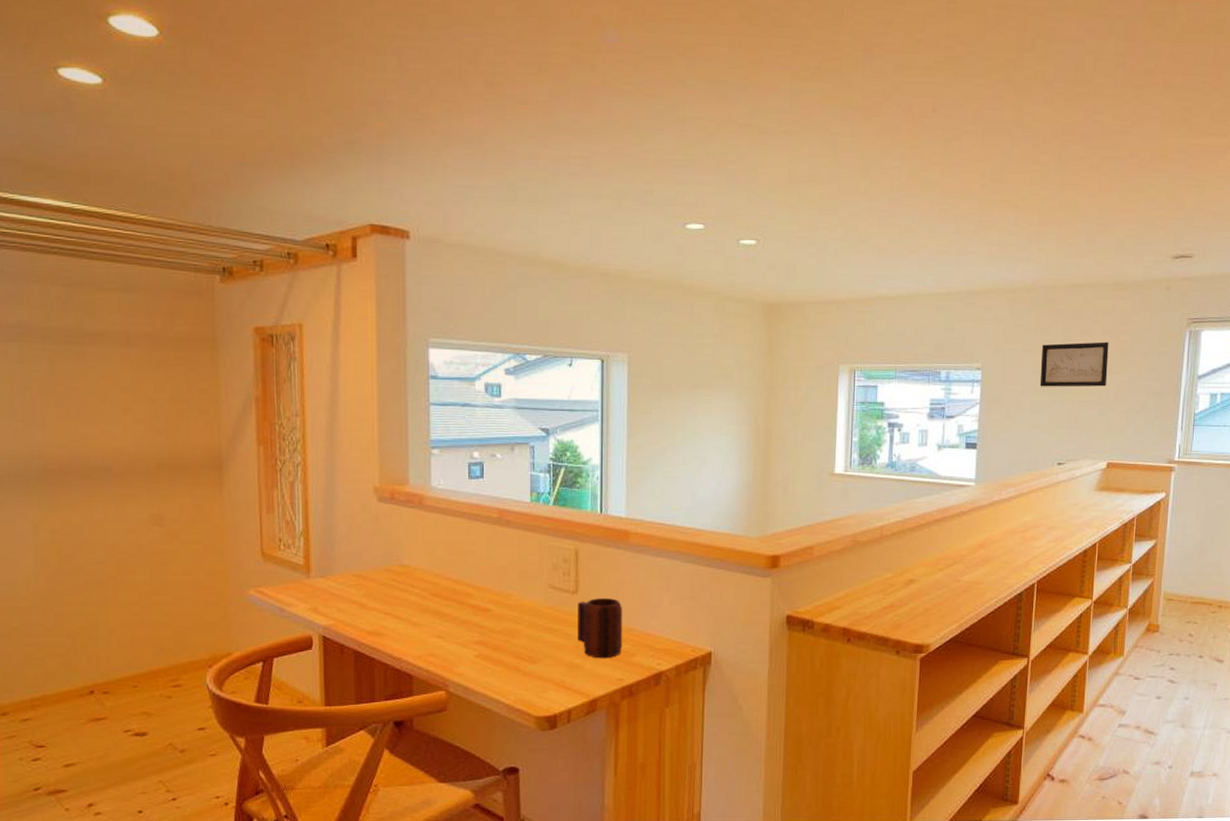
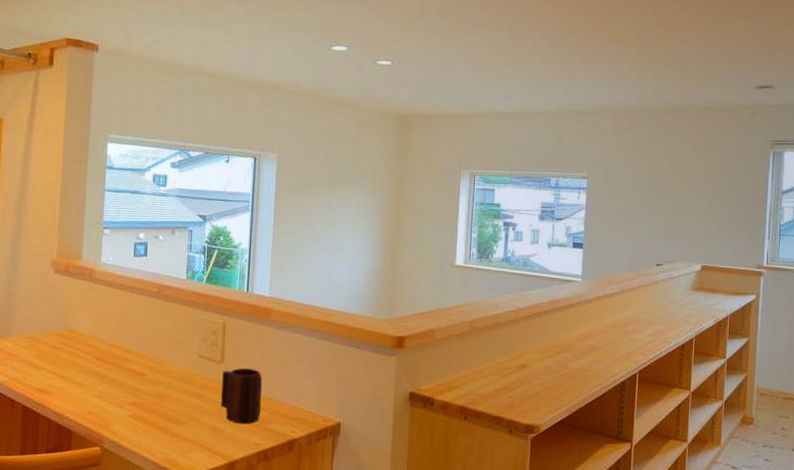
wall art: present [1039,341,1109,387] -> none [639,158,701,198]

